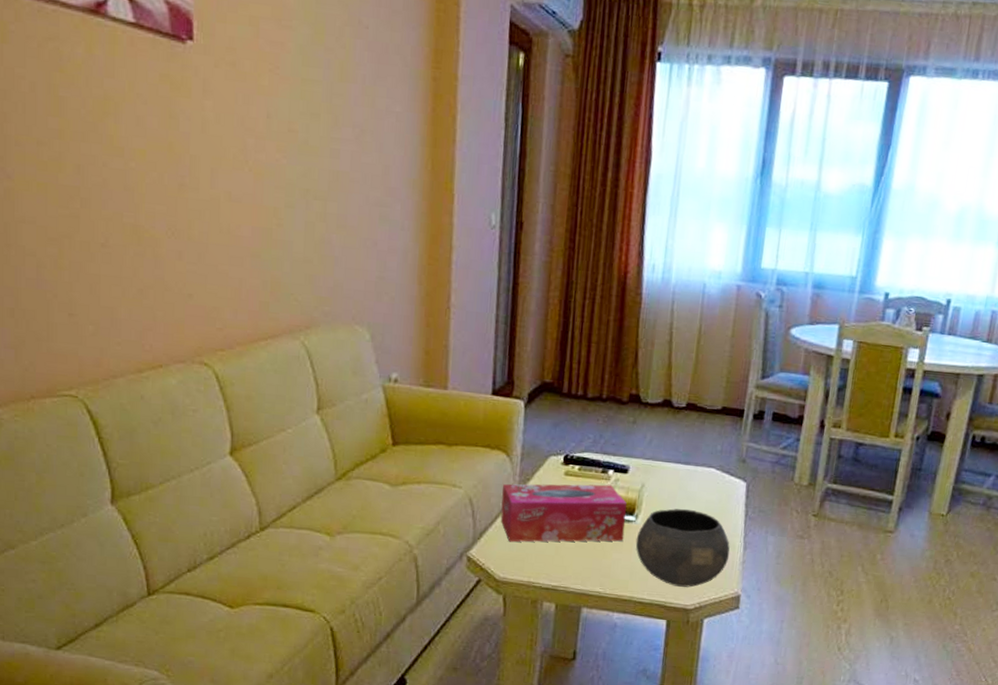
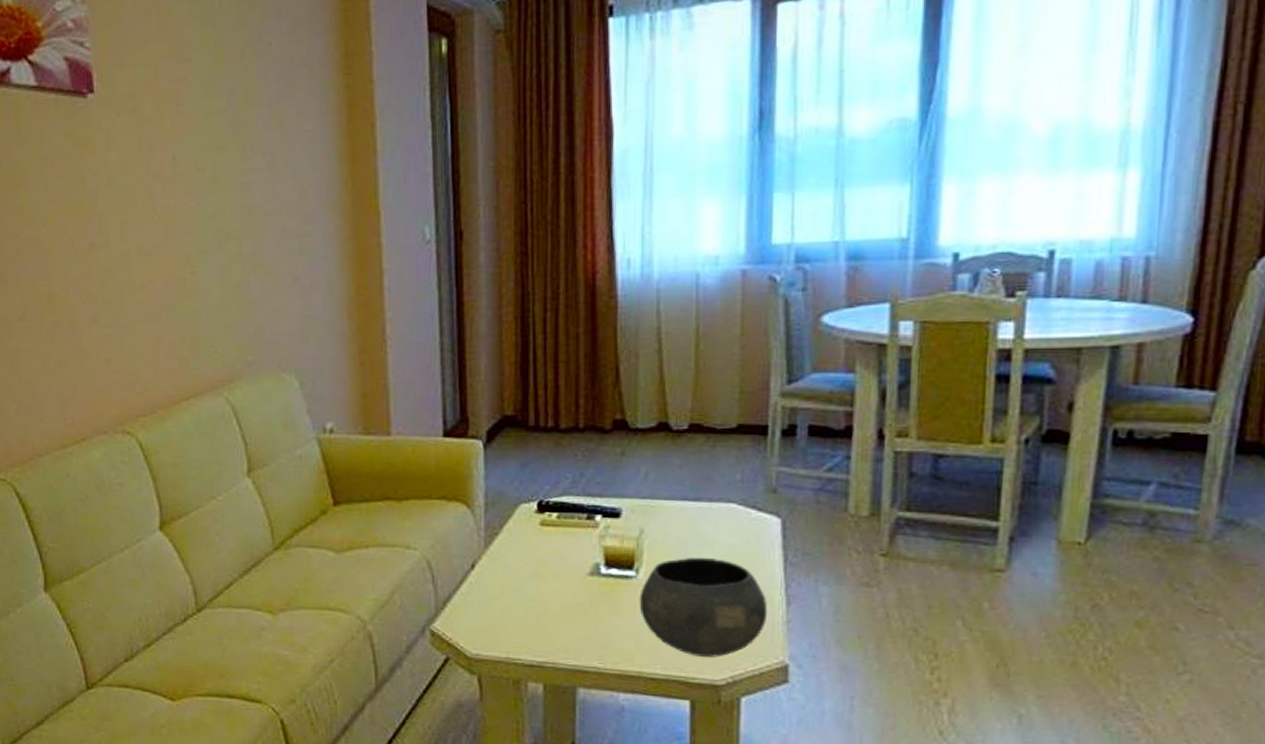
tissue box: present [500,483,627,542] -> none [465,534,624,611]

